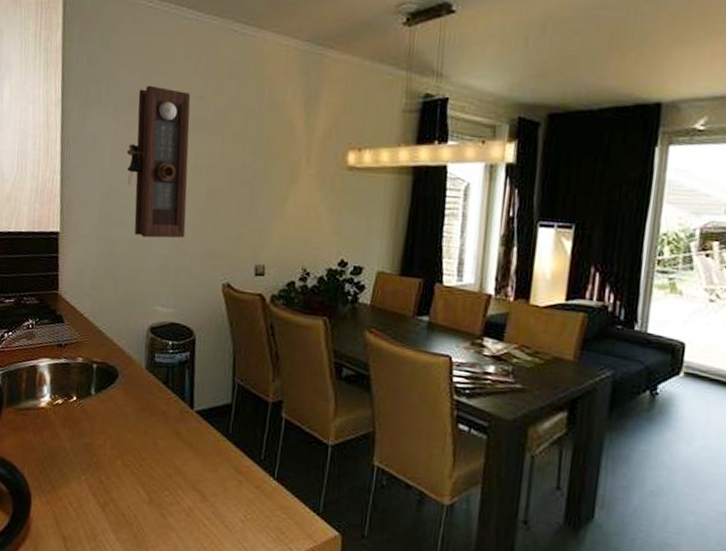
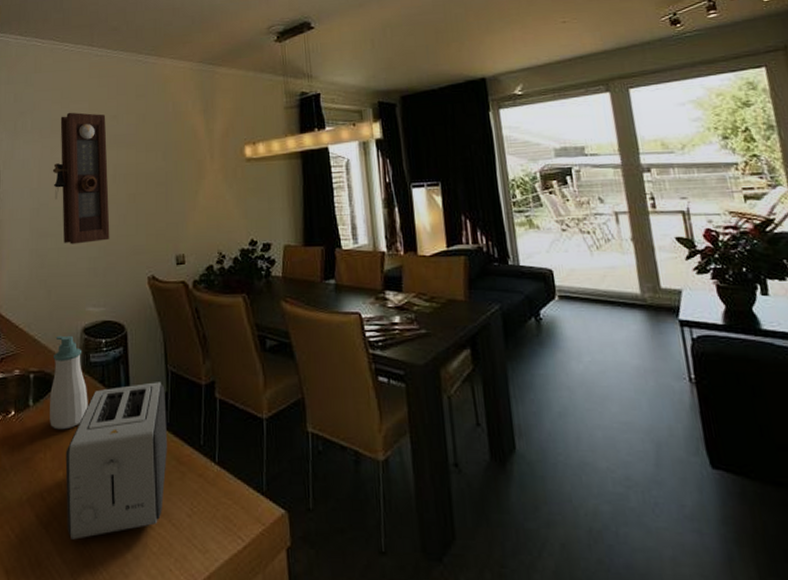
soap bottle: none [111,330,151,423] -> present [50,335,88,430]
toaster: none [122,390,230,523] -> present [65,382,167,540]

